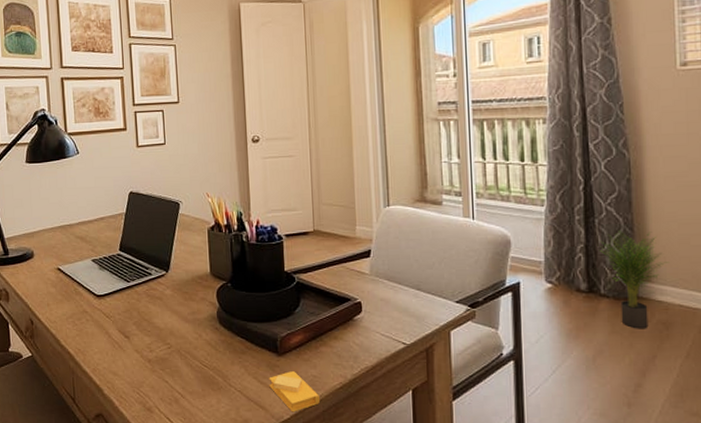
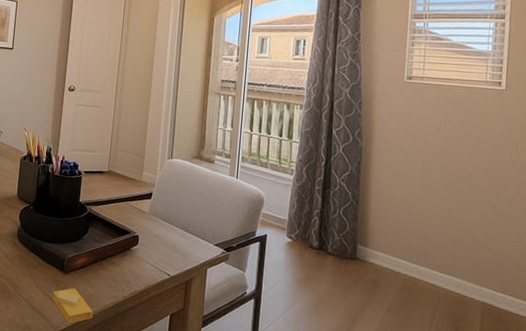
potted plant: present [599,231,669,329] -> none [331,202,383,285]

